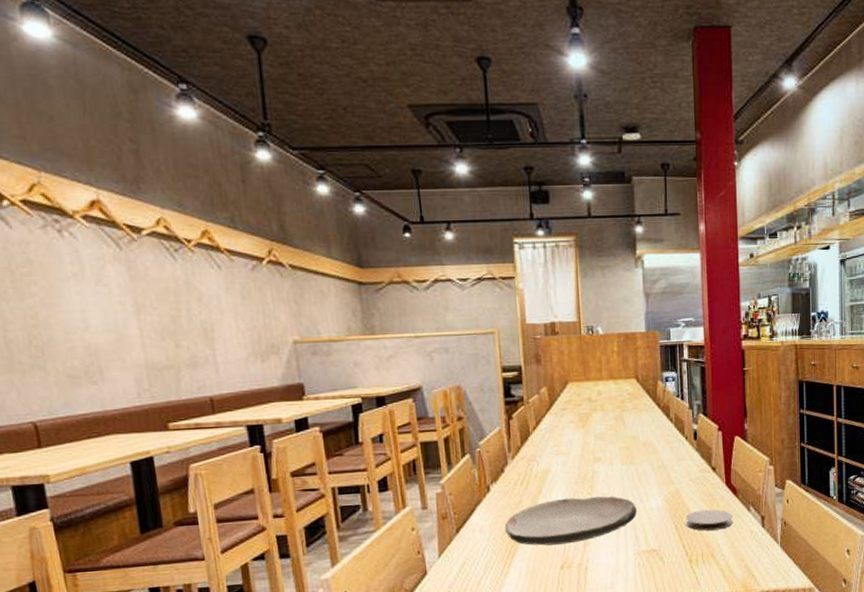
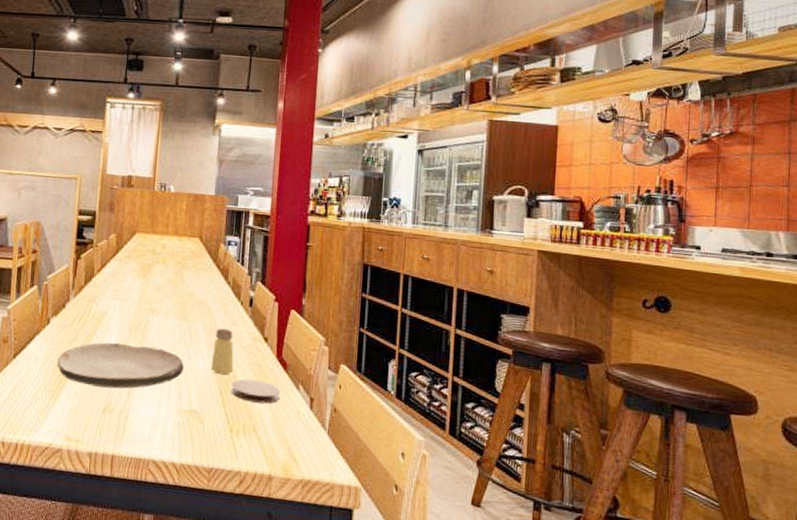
saltshaker: none [663,465,686,511] -> present [210,328,234,376]

